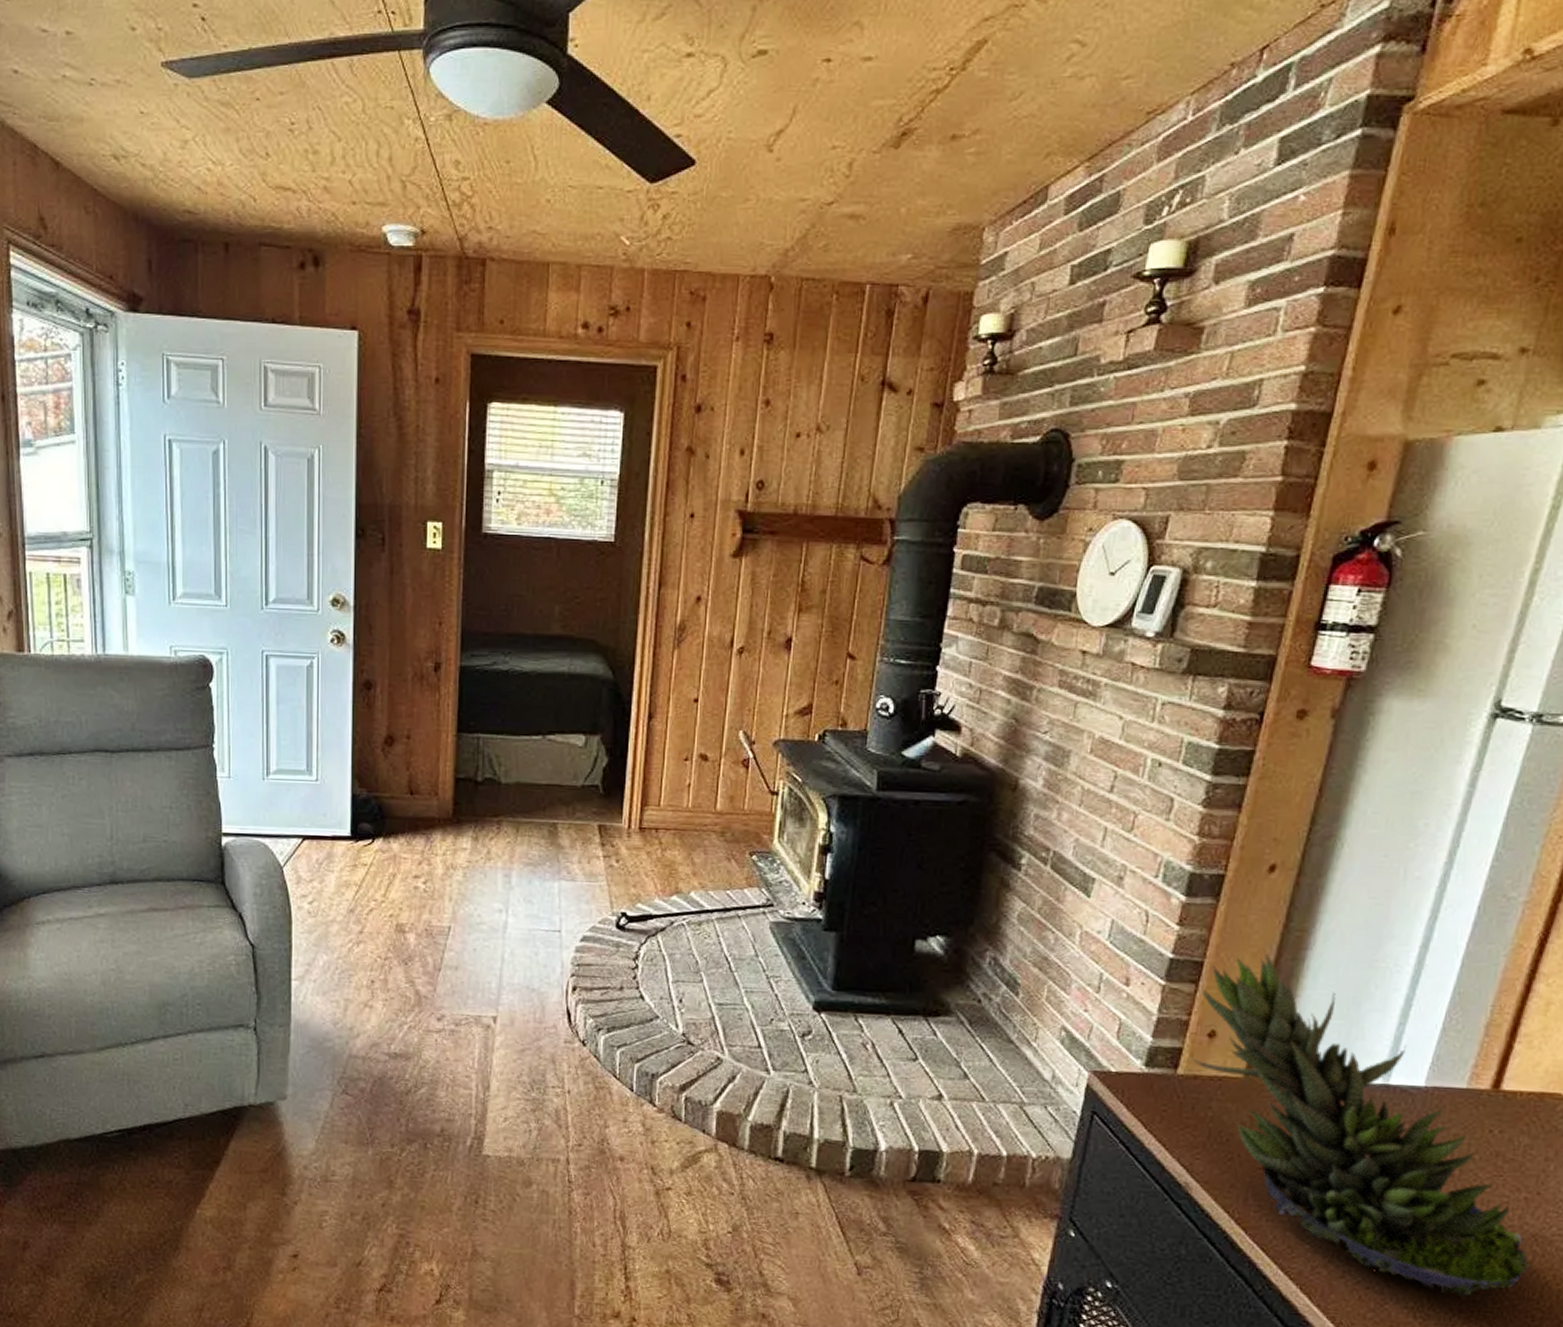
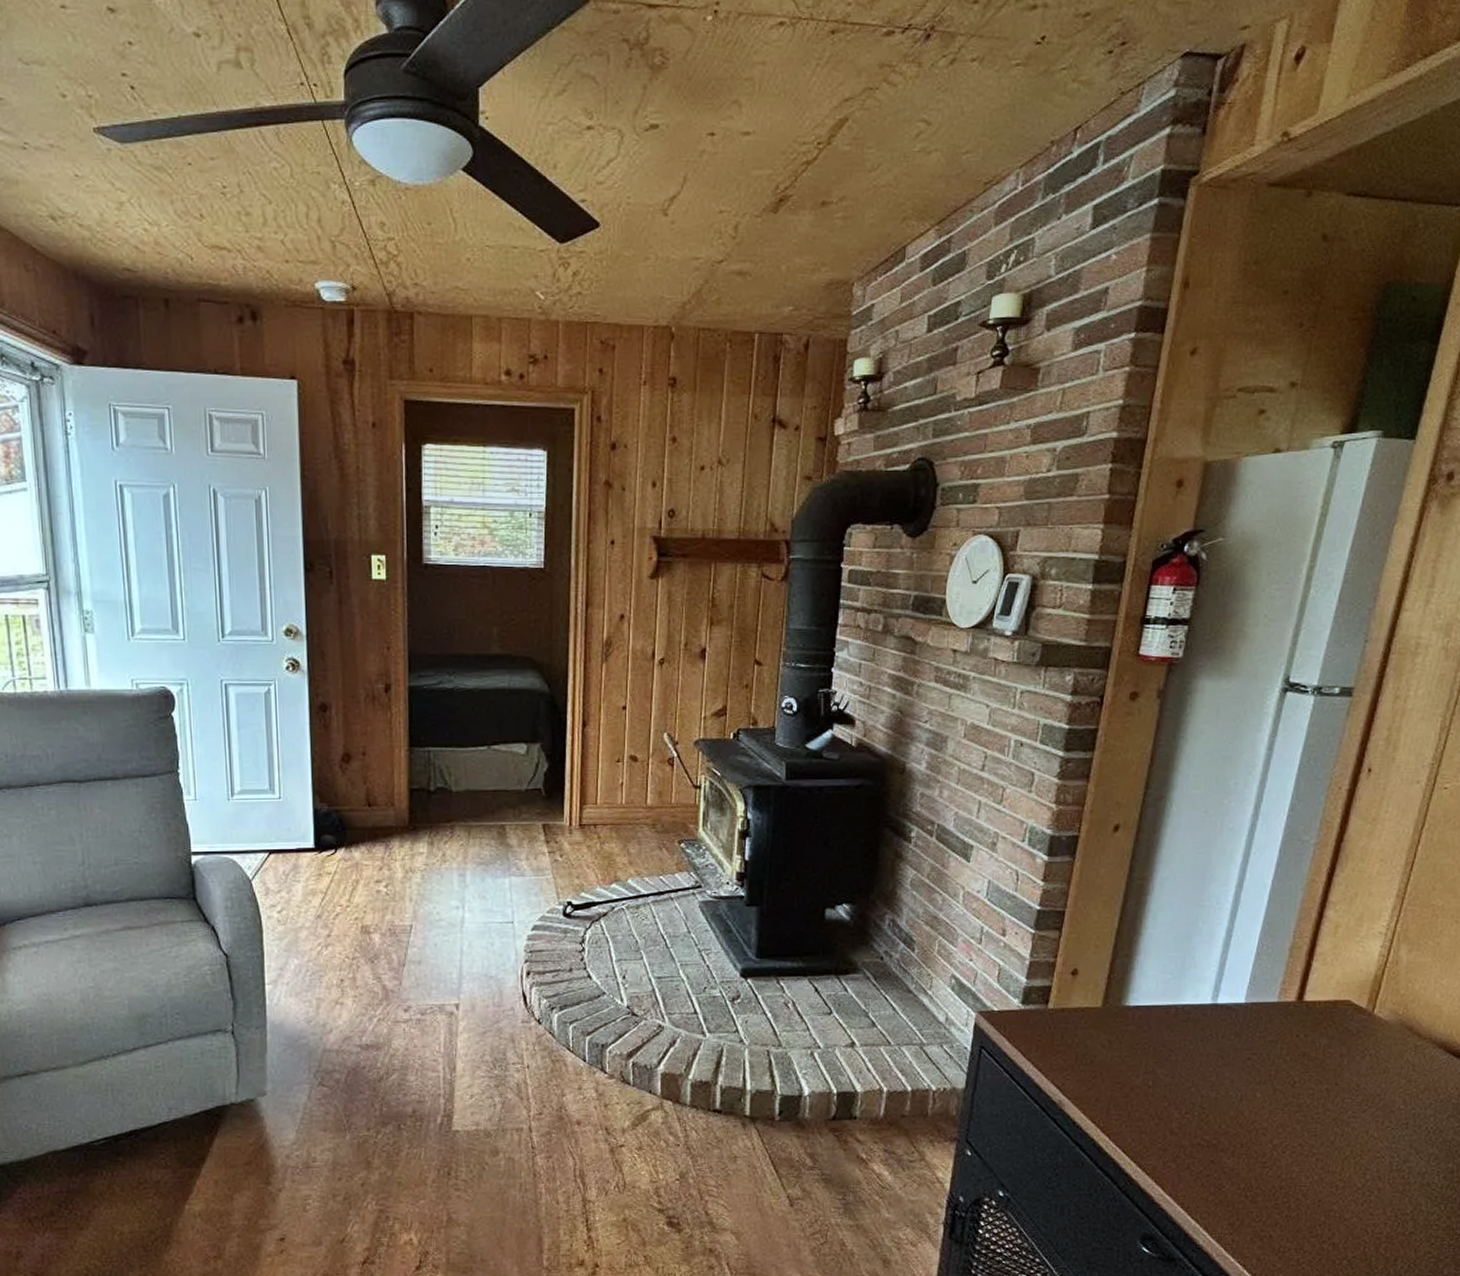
succulent plant: present [1191,954,1532,1298] -> none [1059,901,1334,1176]

